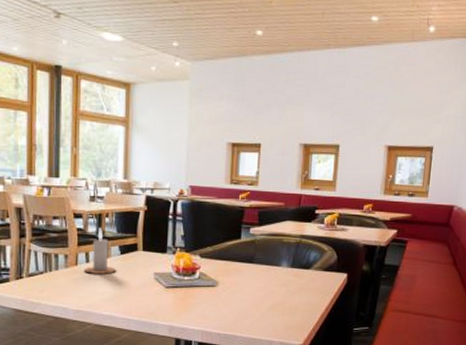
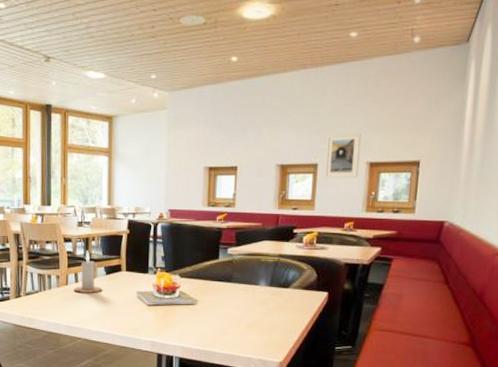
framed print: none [346,116,381,161] -> present [325,132,361,178]

